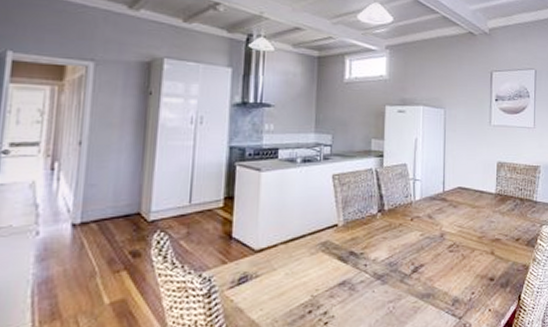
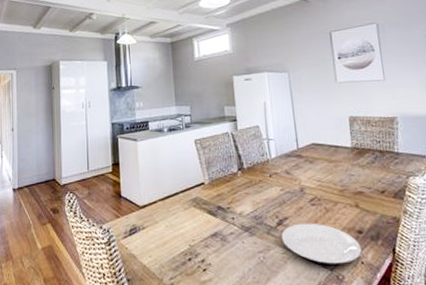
plate: none [414,270,490,314] -> present [281,223,362,266]

